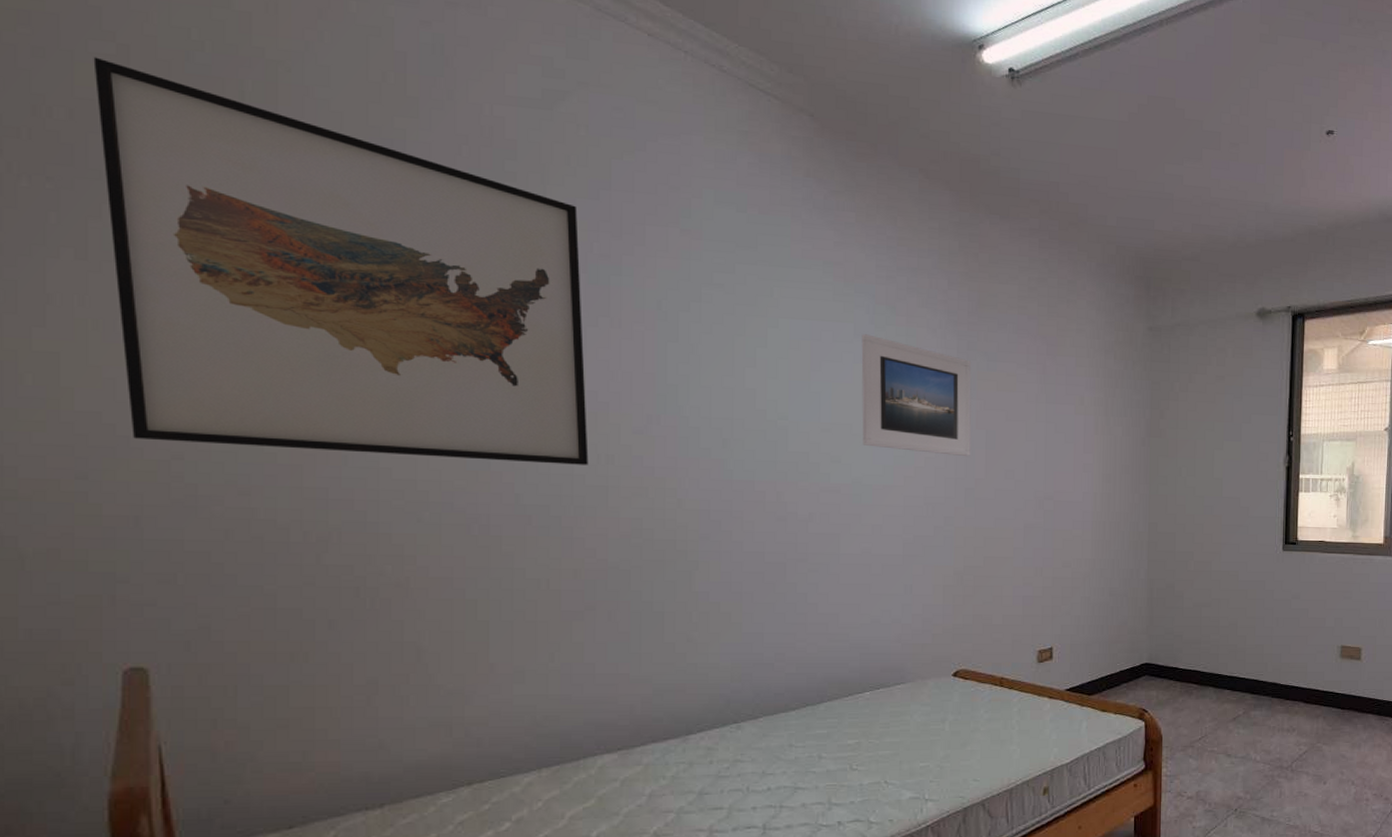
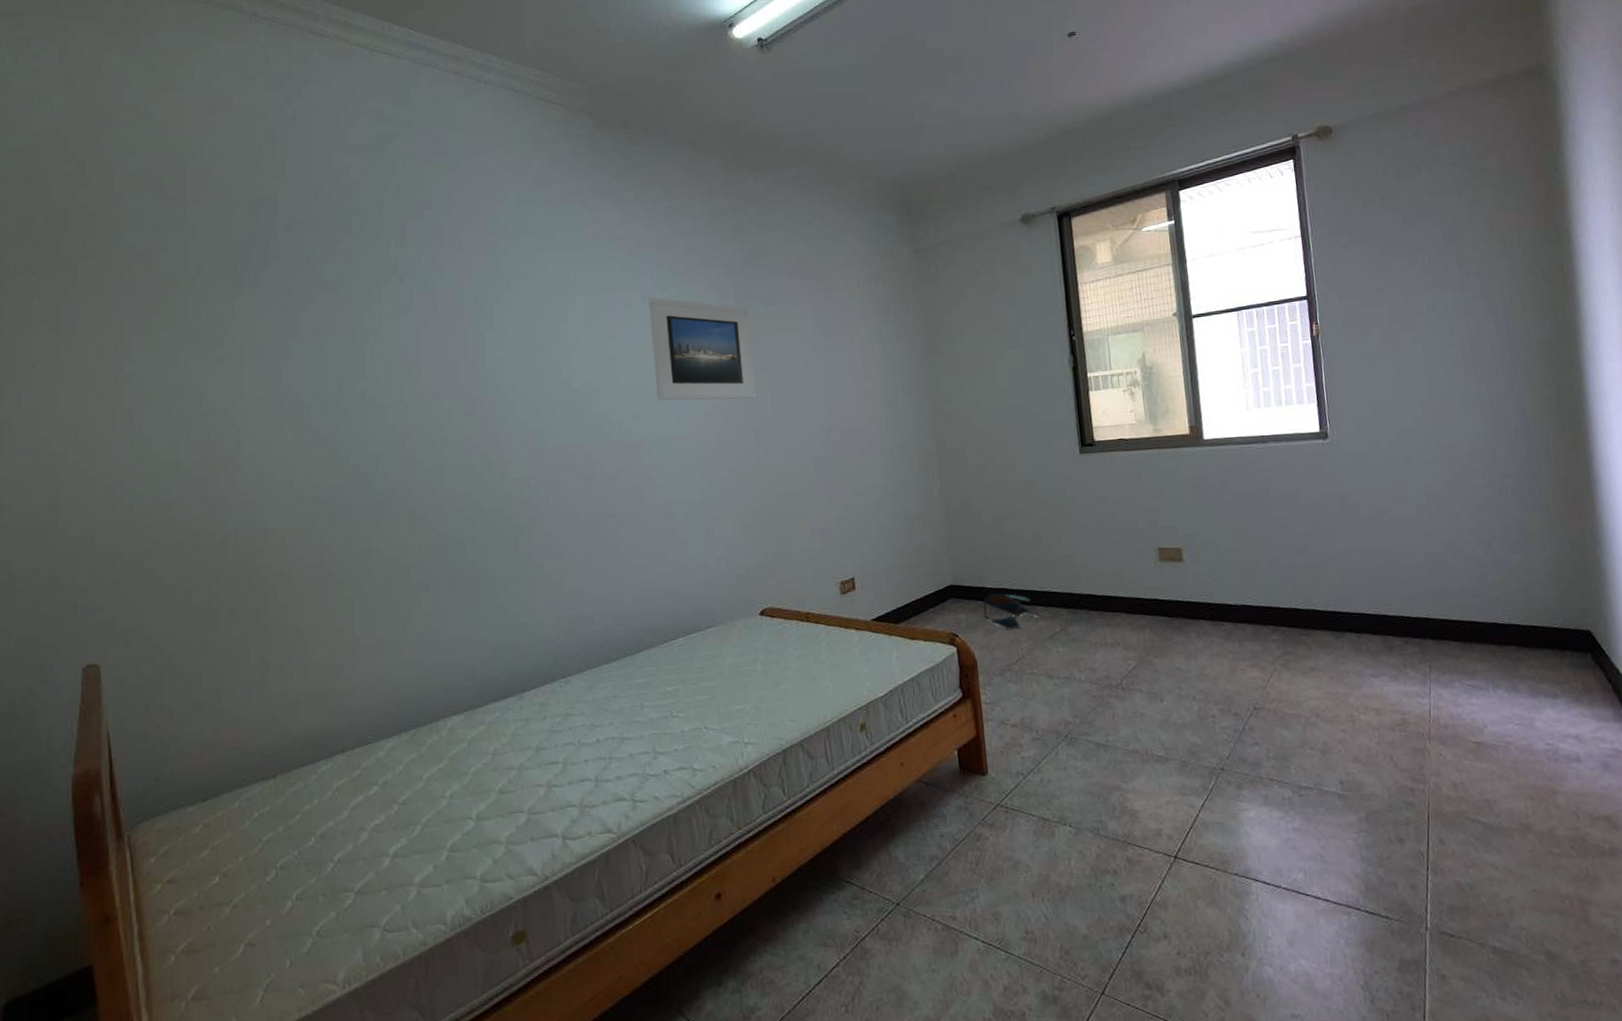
wall art: present [93,56,589,465] -> none [62,175,426,471]
pencil case: none [1174,674,1226,709] -> present [983,593,1040,629]

